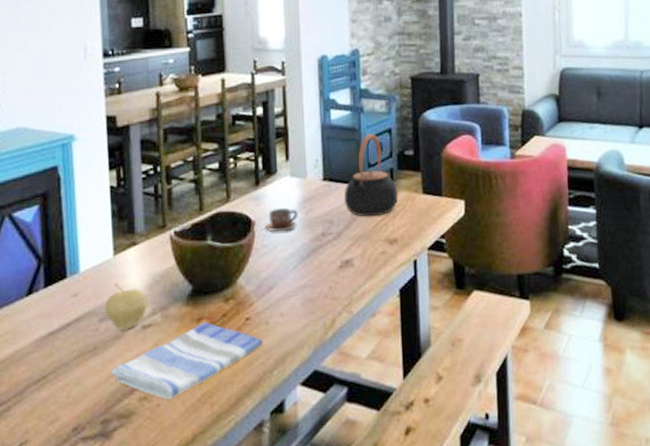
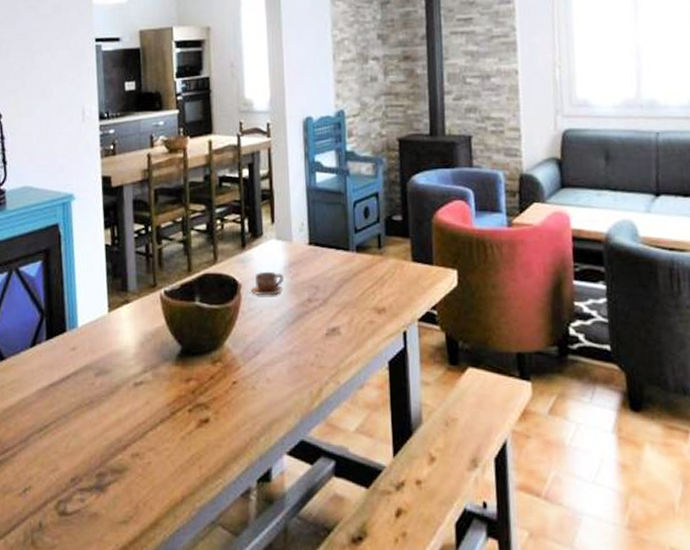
fruit: present [104,283,148,330] -> none [100,339,139,386]
dish towel: present [110,322,263,400] -> none [105,383,249,459]
teapot: present [343,133,398,217] -> none [330,197,386,284]

